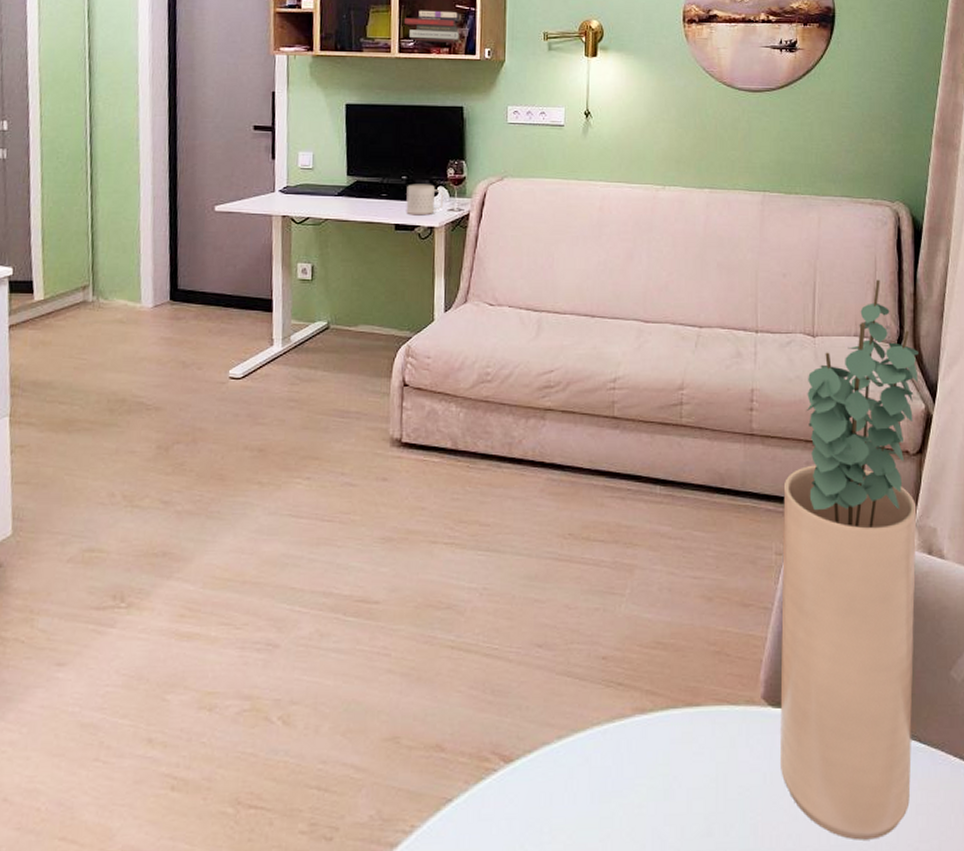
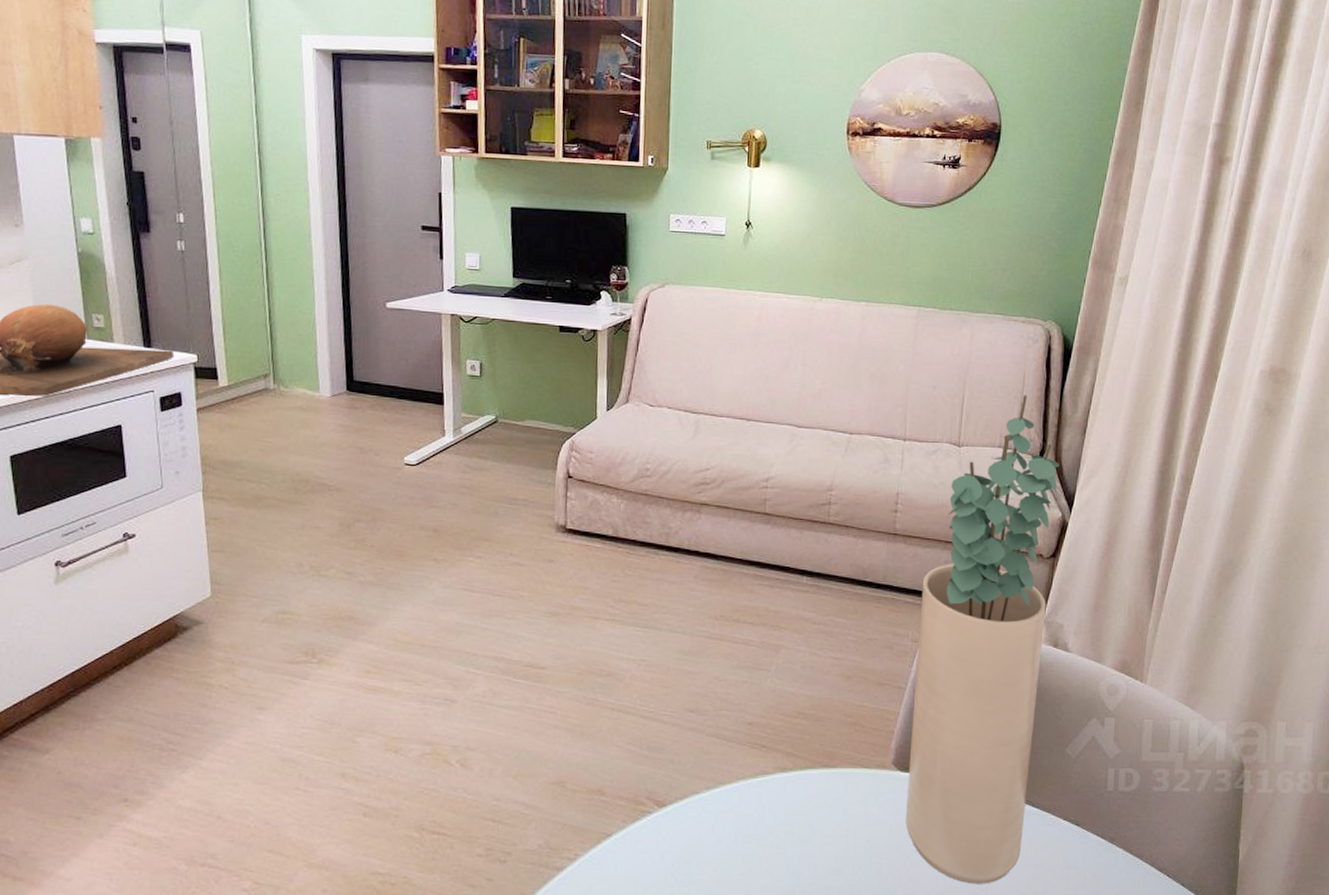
books: present [405,10,463,44] -> none [568,114,626,150]
mug: present [406,184,444,216] -> none [570,287,607,319]

